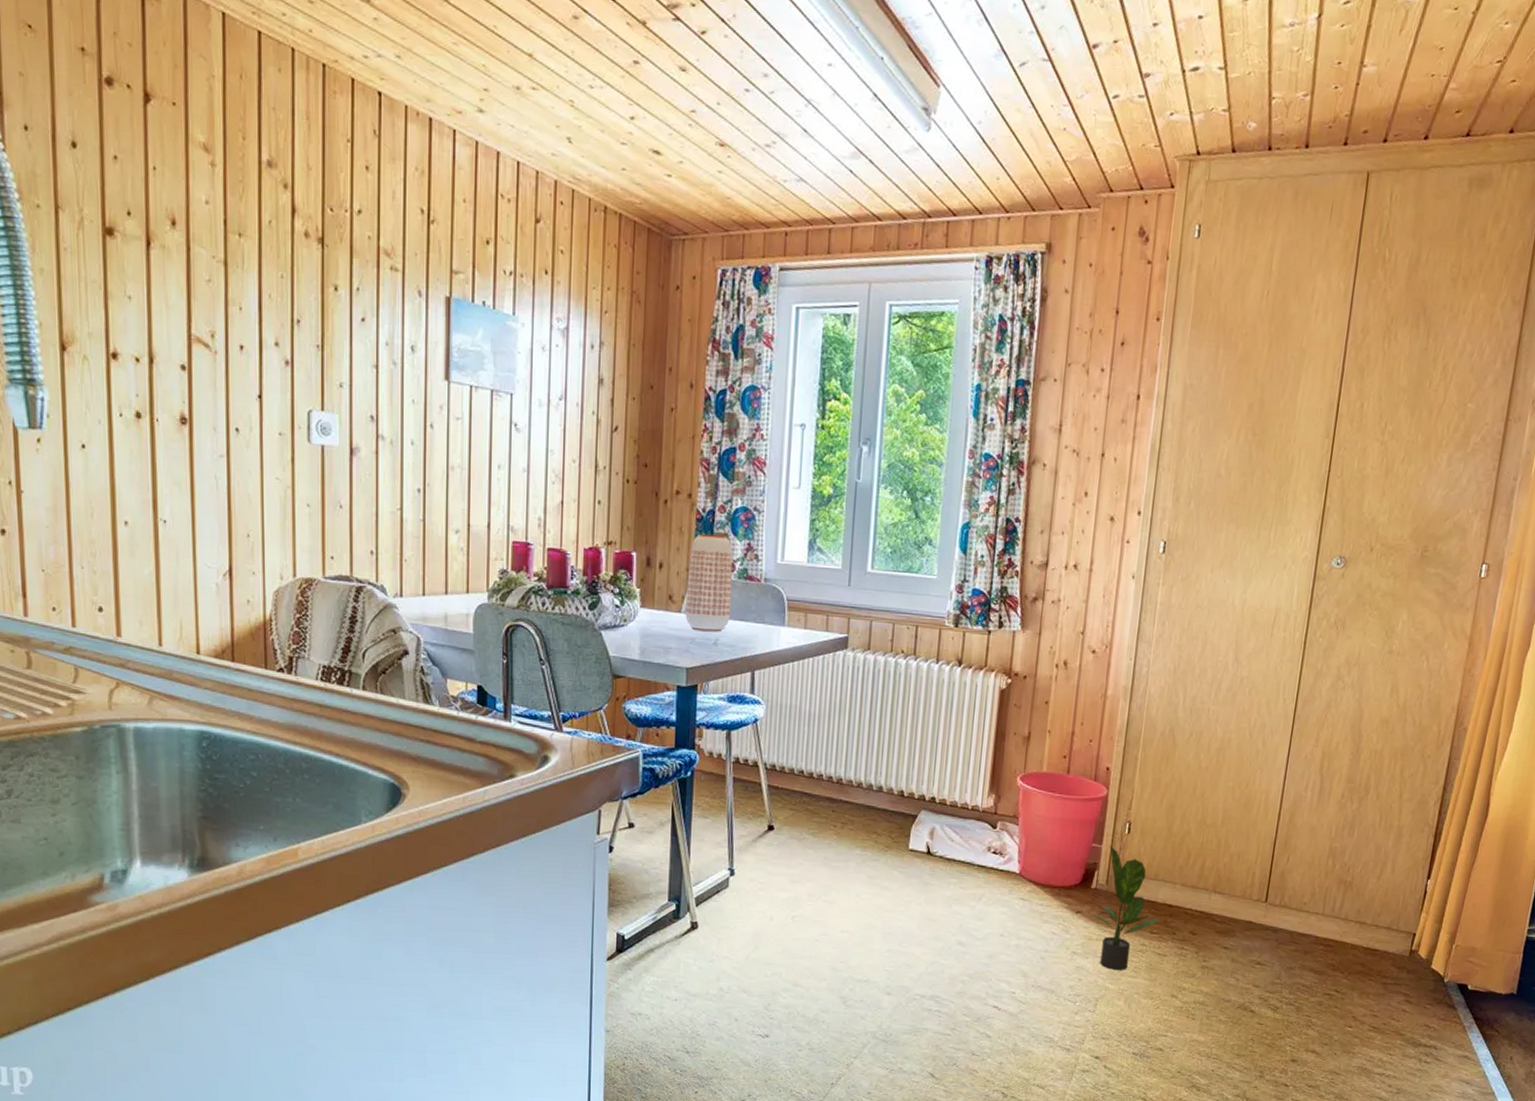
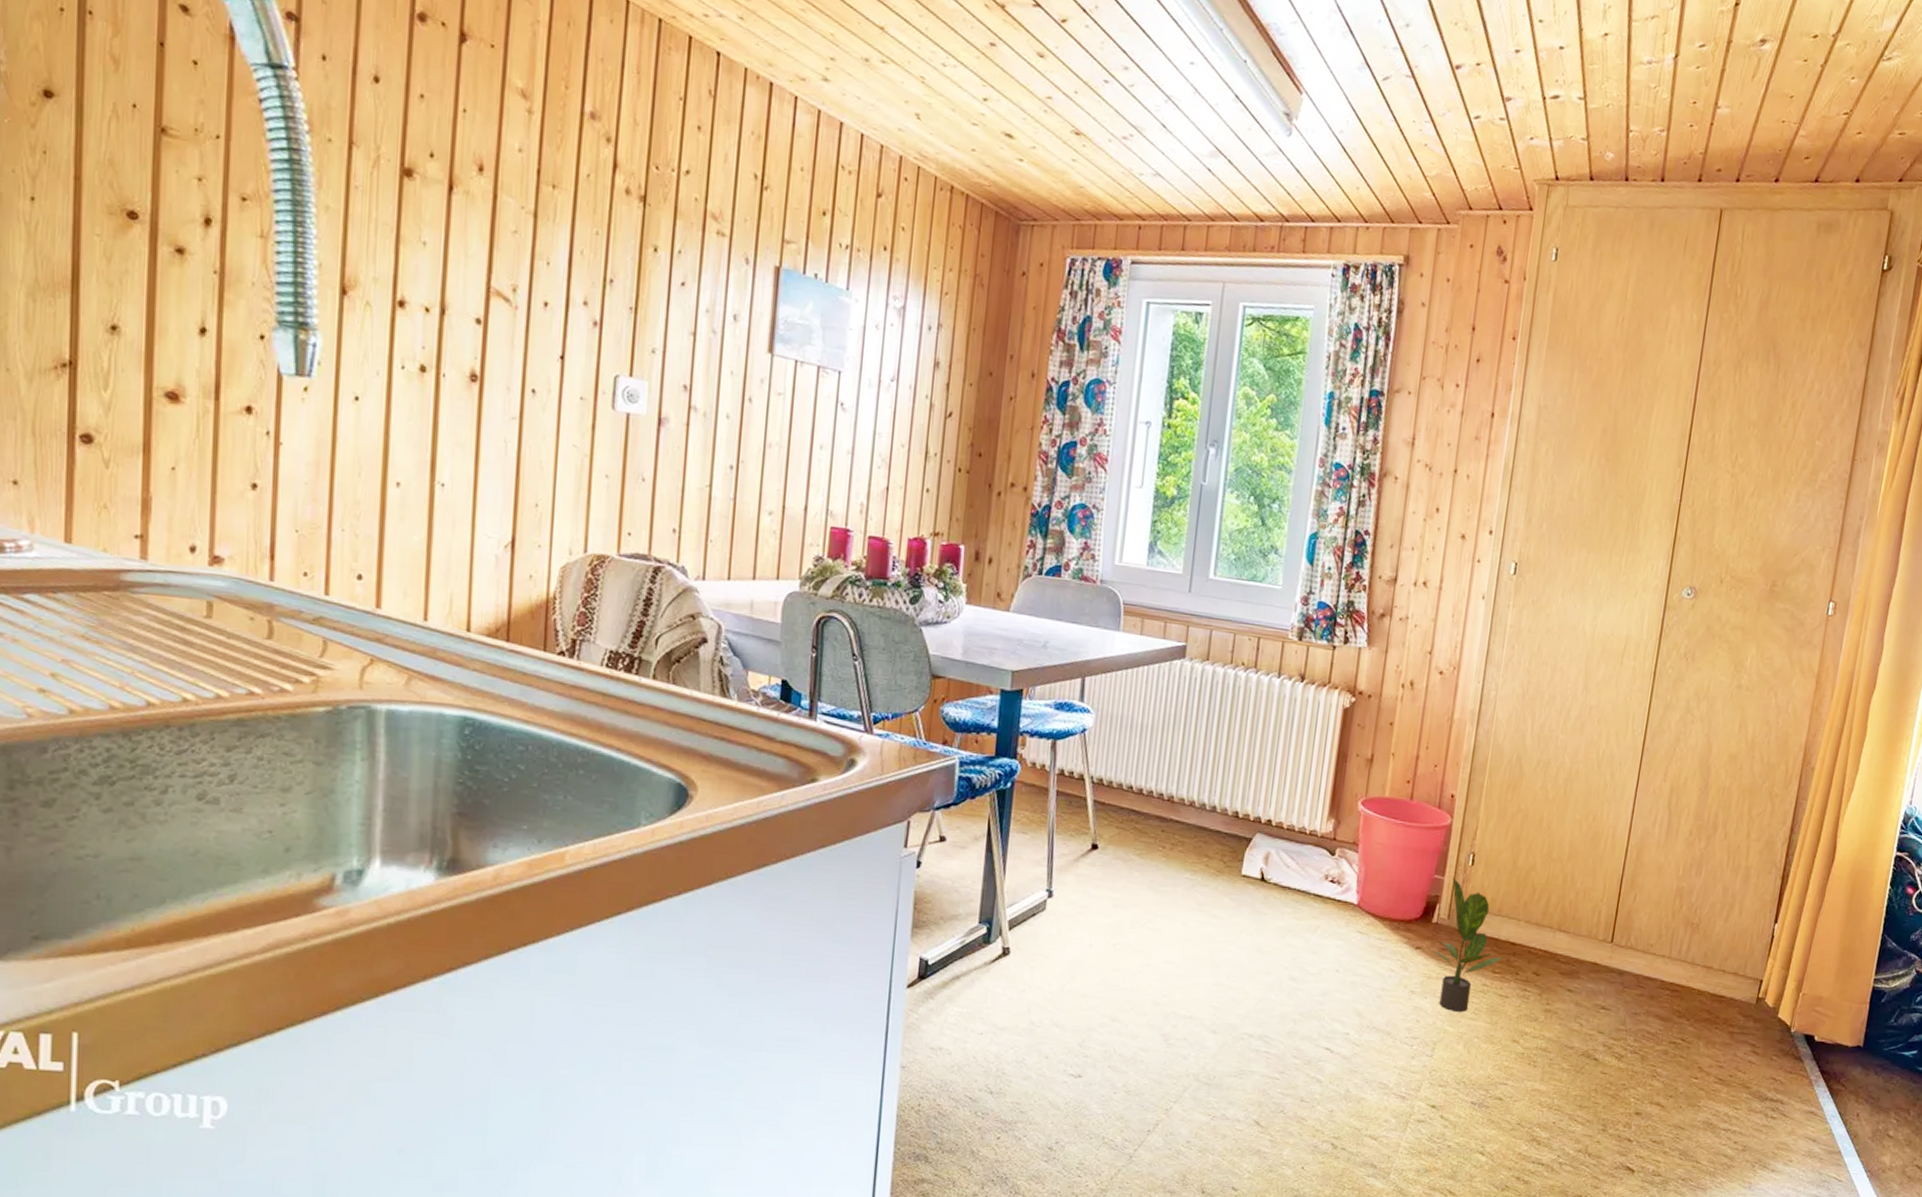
vase: present [685,533,733,633] -> none [1013,528,1068,635]

